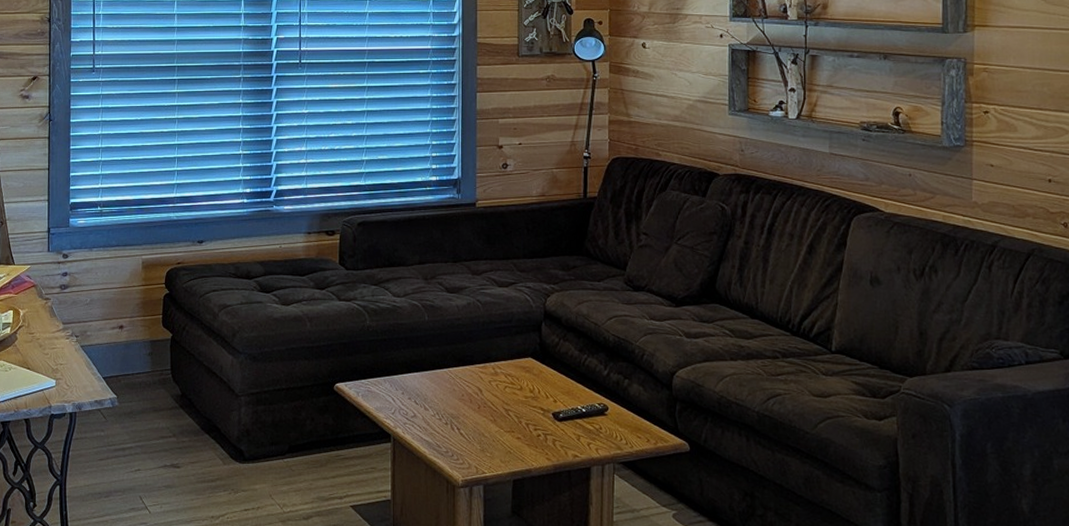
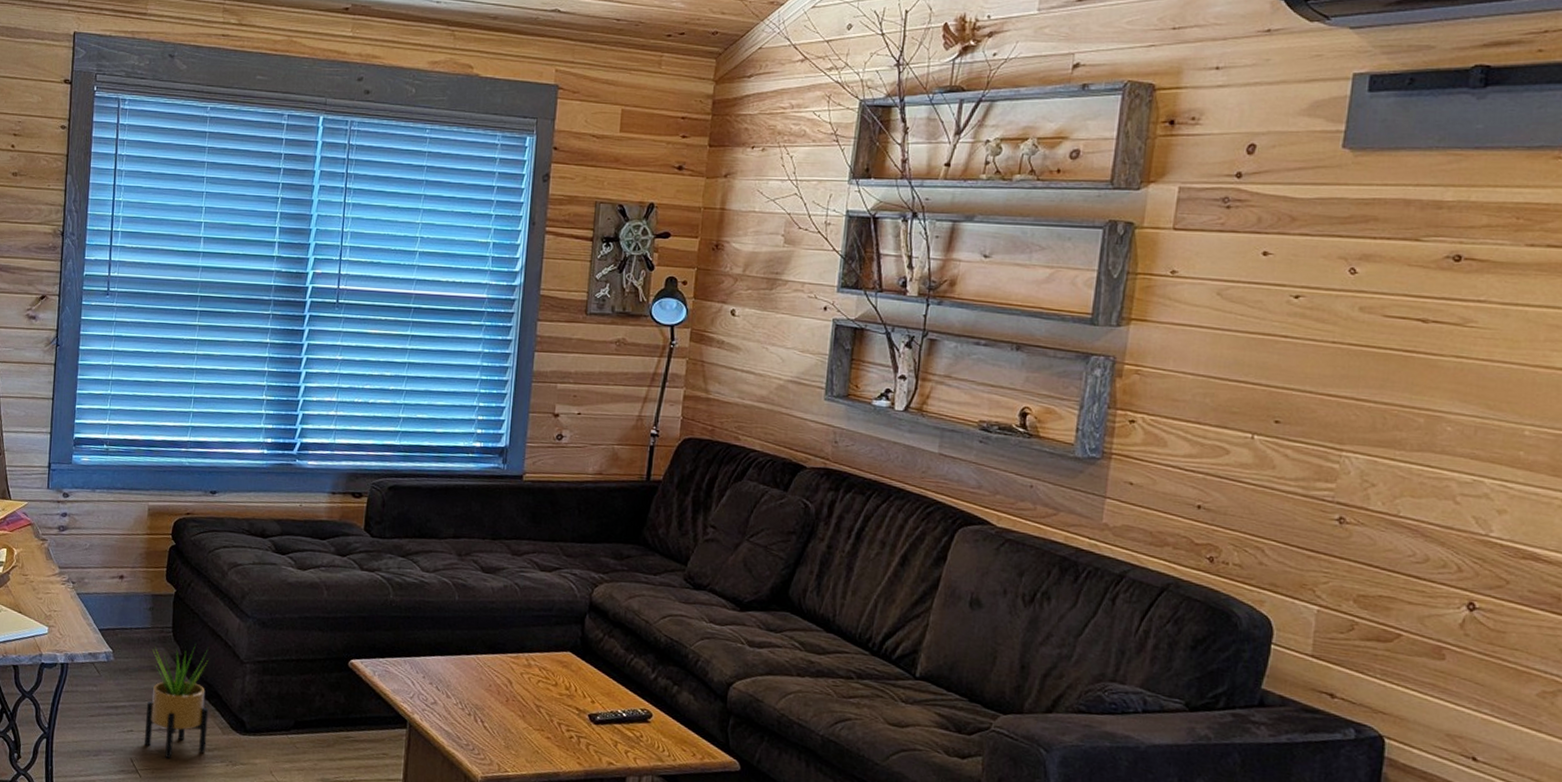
potted plant: none [151,383,209,492] -> present [144,644,209,758]

